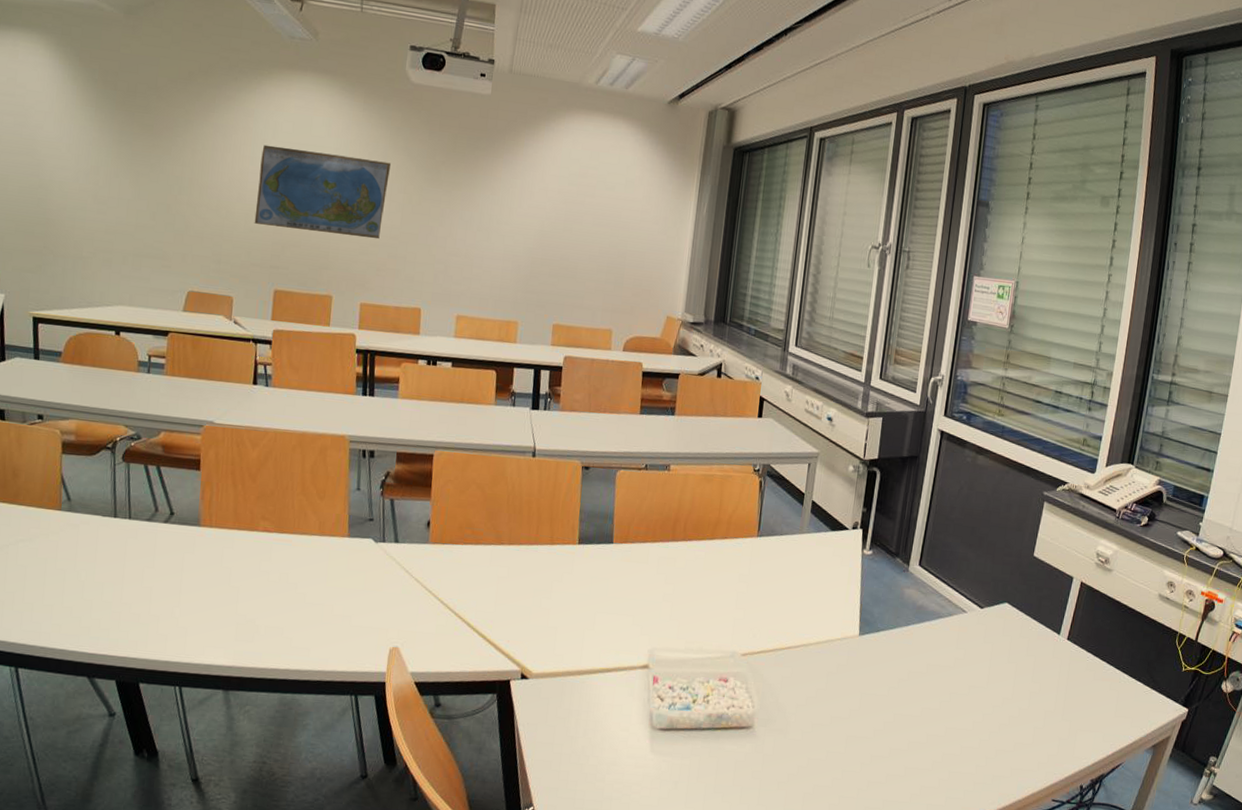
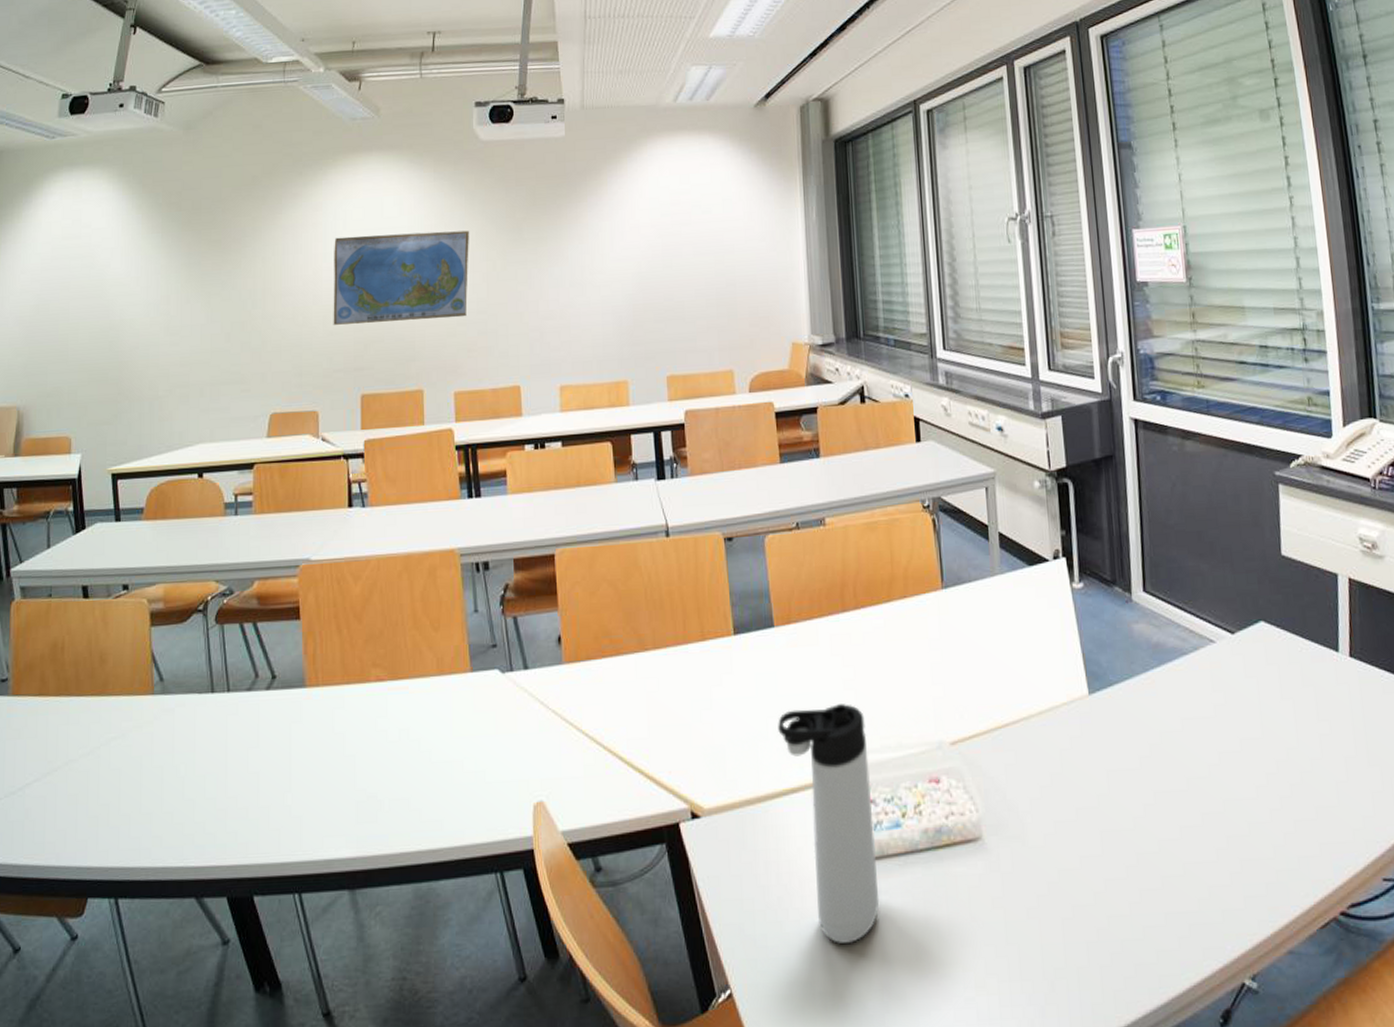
thermos bottle: none [603,609,676,787] -> present [778,704,880,943]

